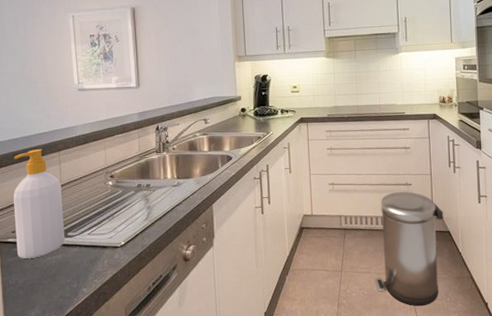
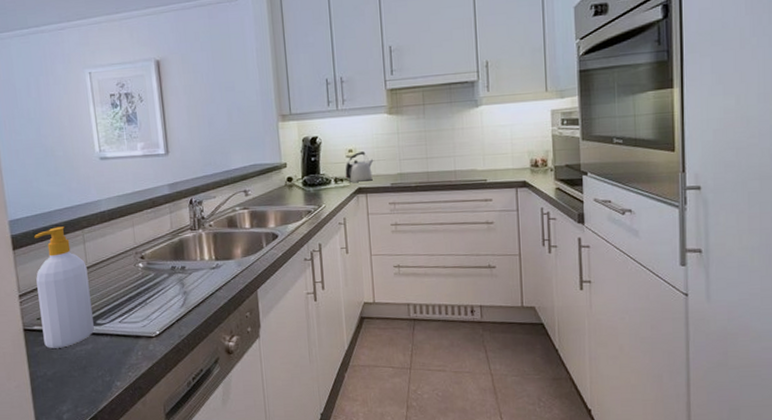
kettle: none [290,88,314,113] -> present [345,152,374,182]
pedal bin: present [375,192,443,306] -> none [451,276,536,411]

